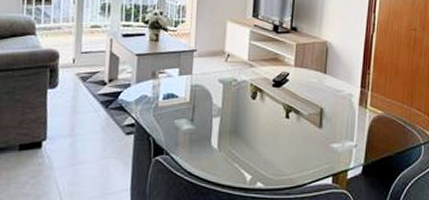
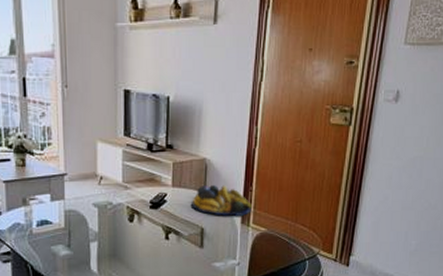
fruit bowl: none [311,67,369,99] -> present [190,185,252,217]

